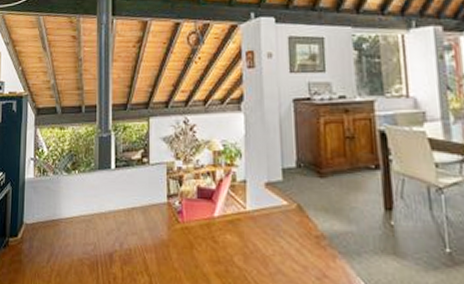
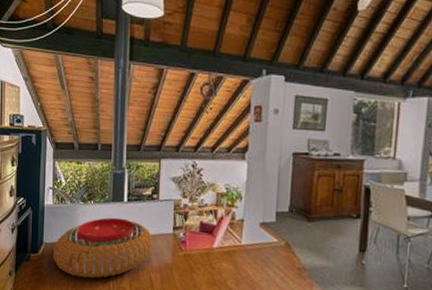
pouf: none [34,188,146,265] -> present [53,217,153,278]

